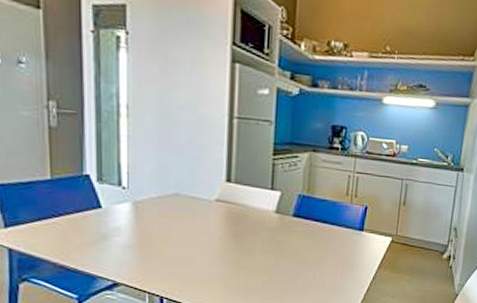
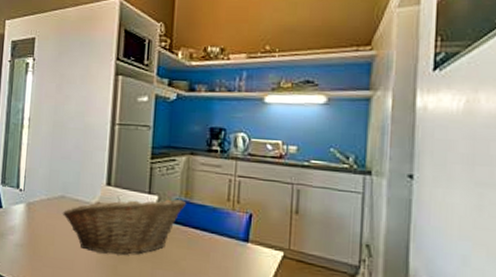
fruit basket: none [177,192,309,249] -> present [62,196,187,255]

